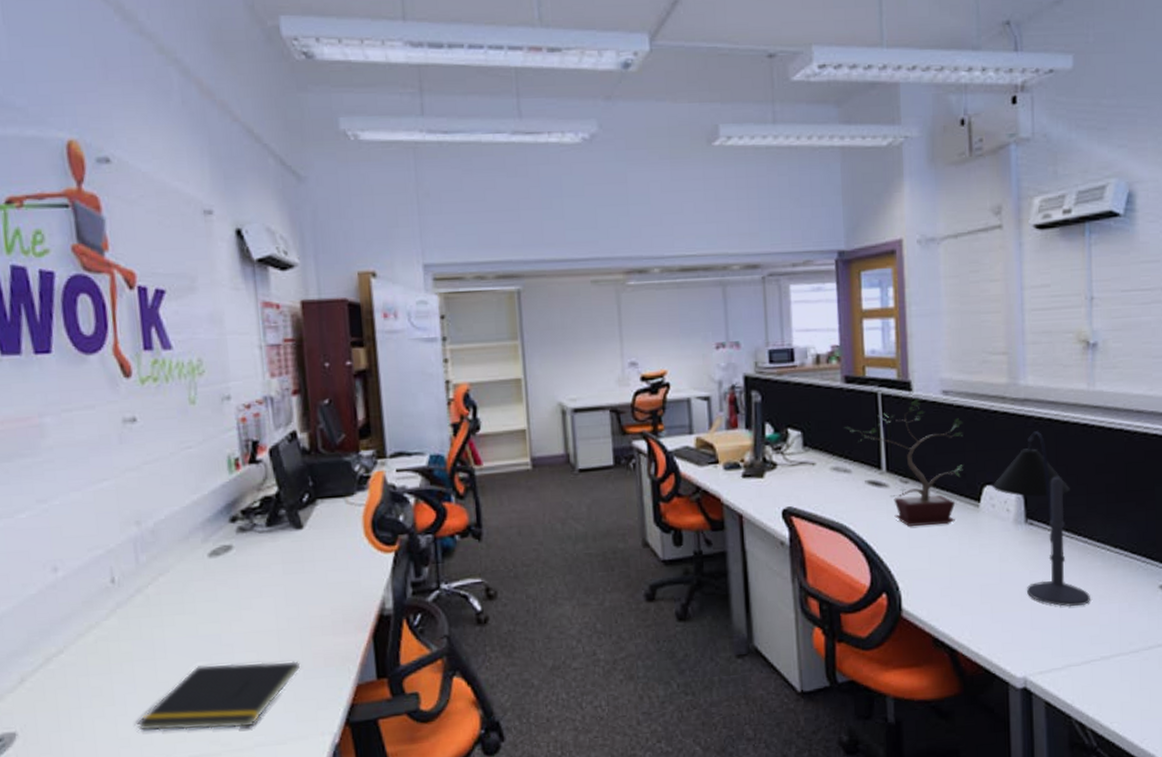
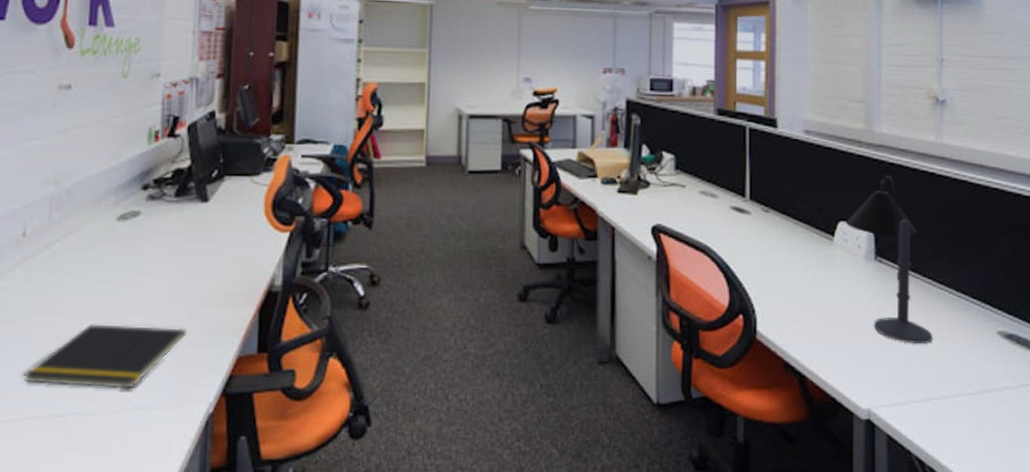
potted plant: present [843,397,963,526] -> none [713,134,822,255]

